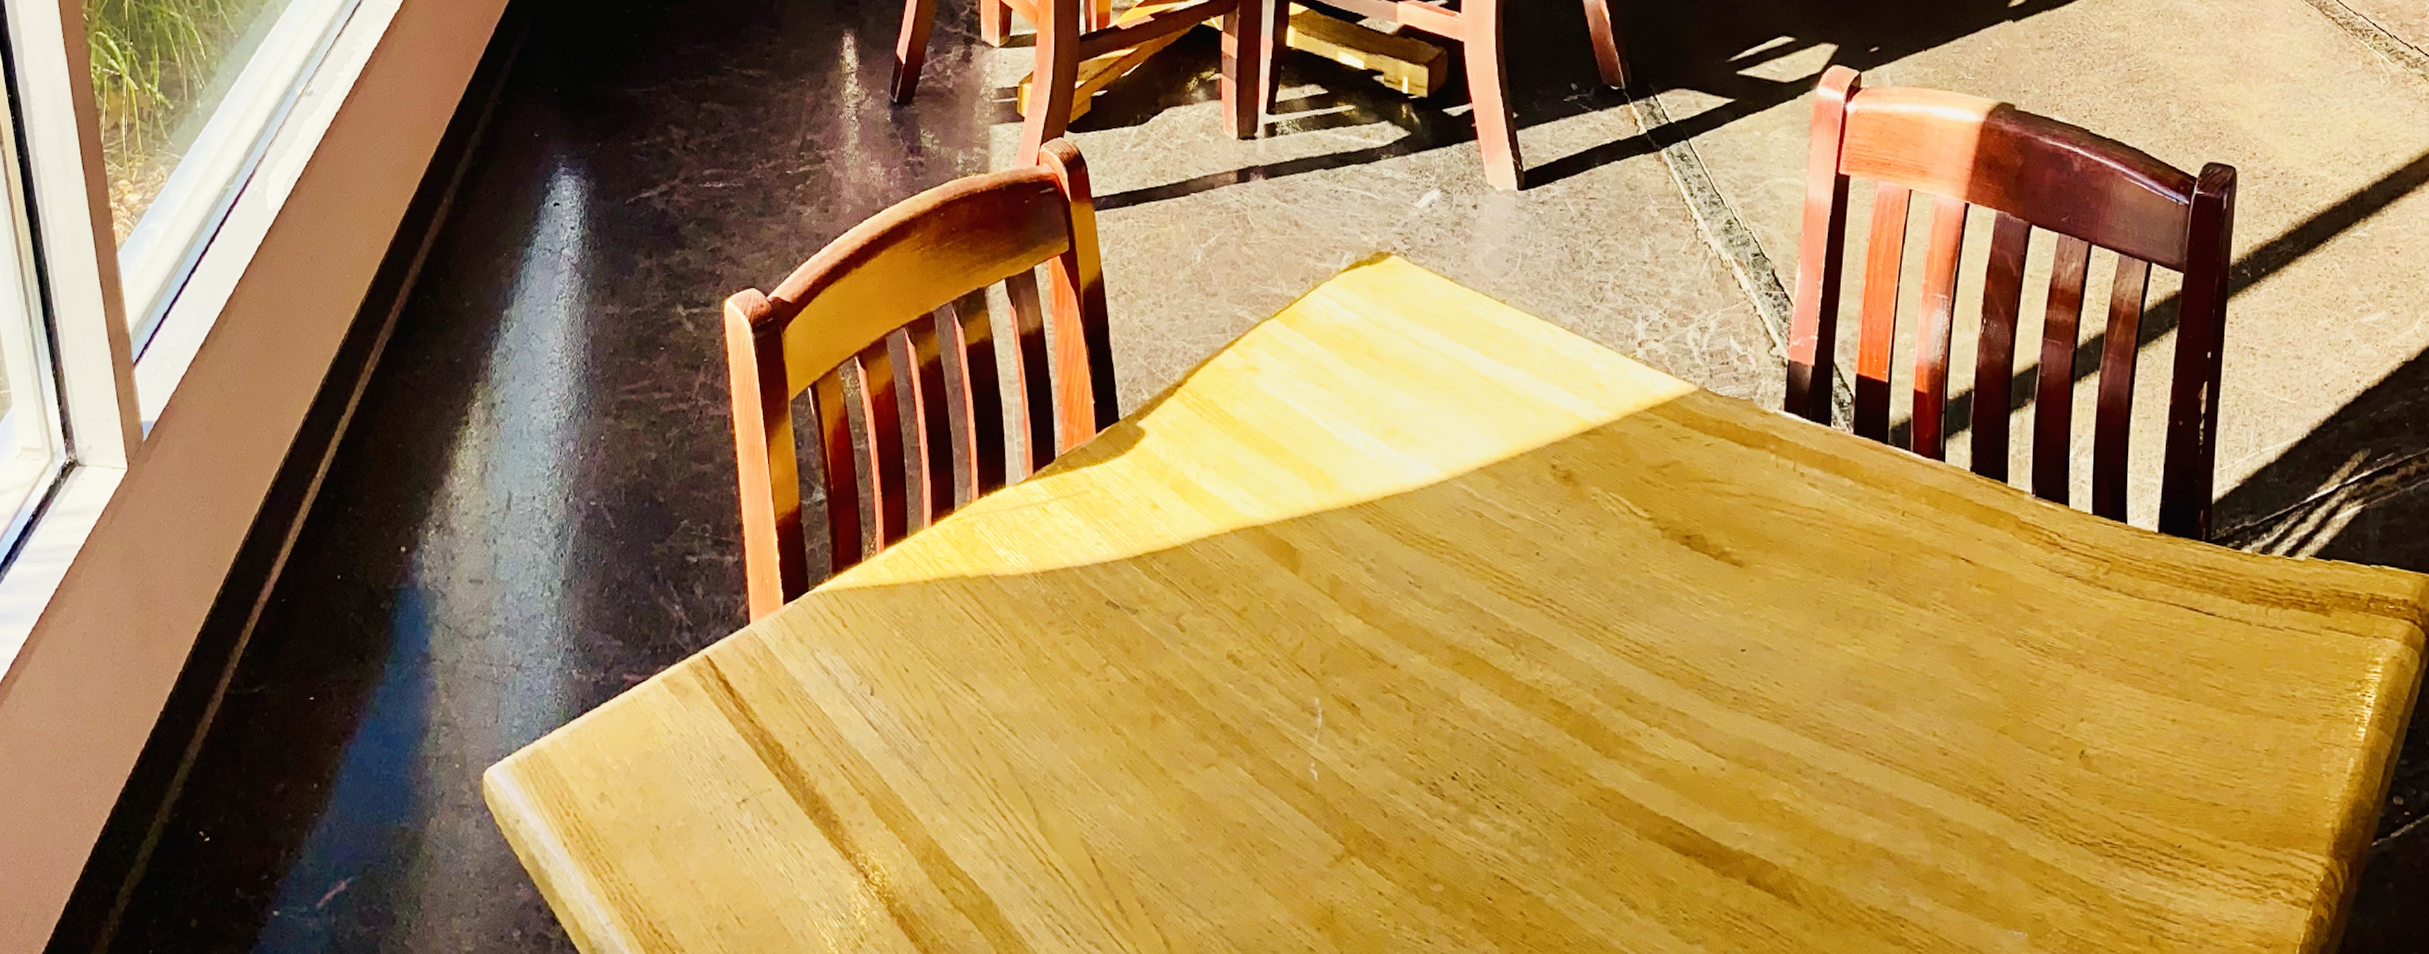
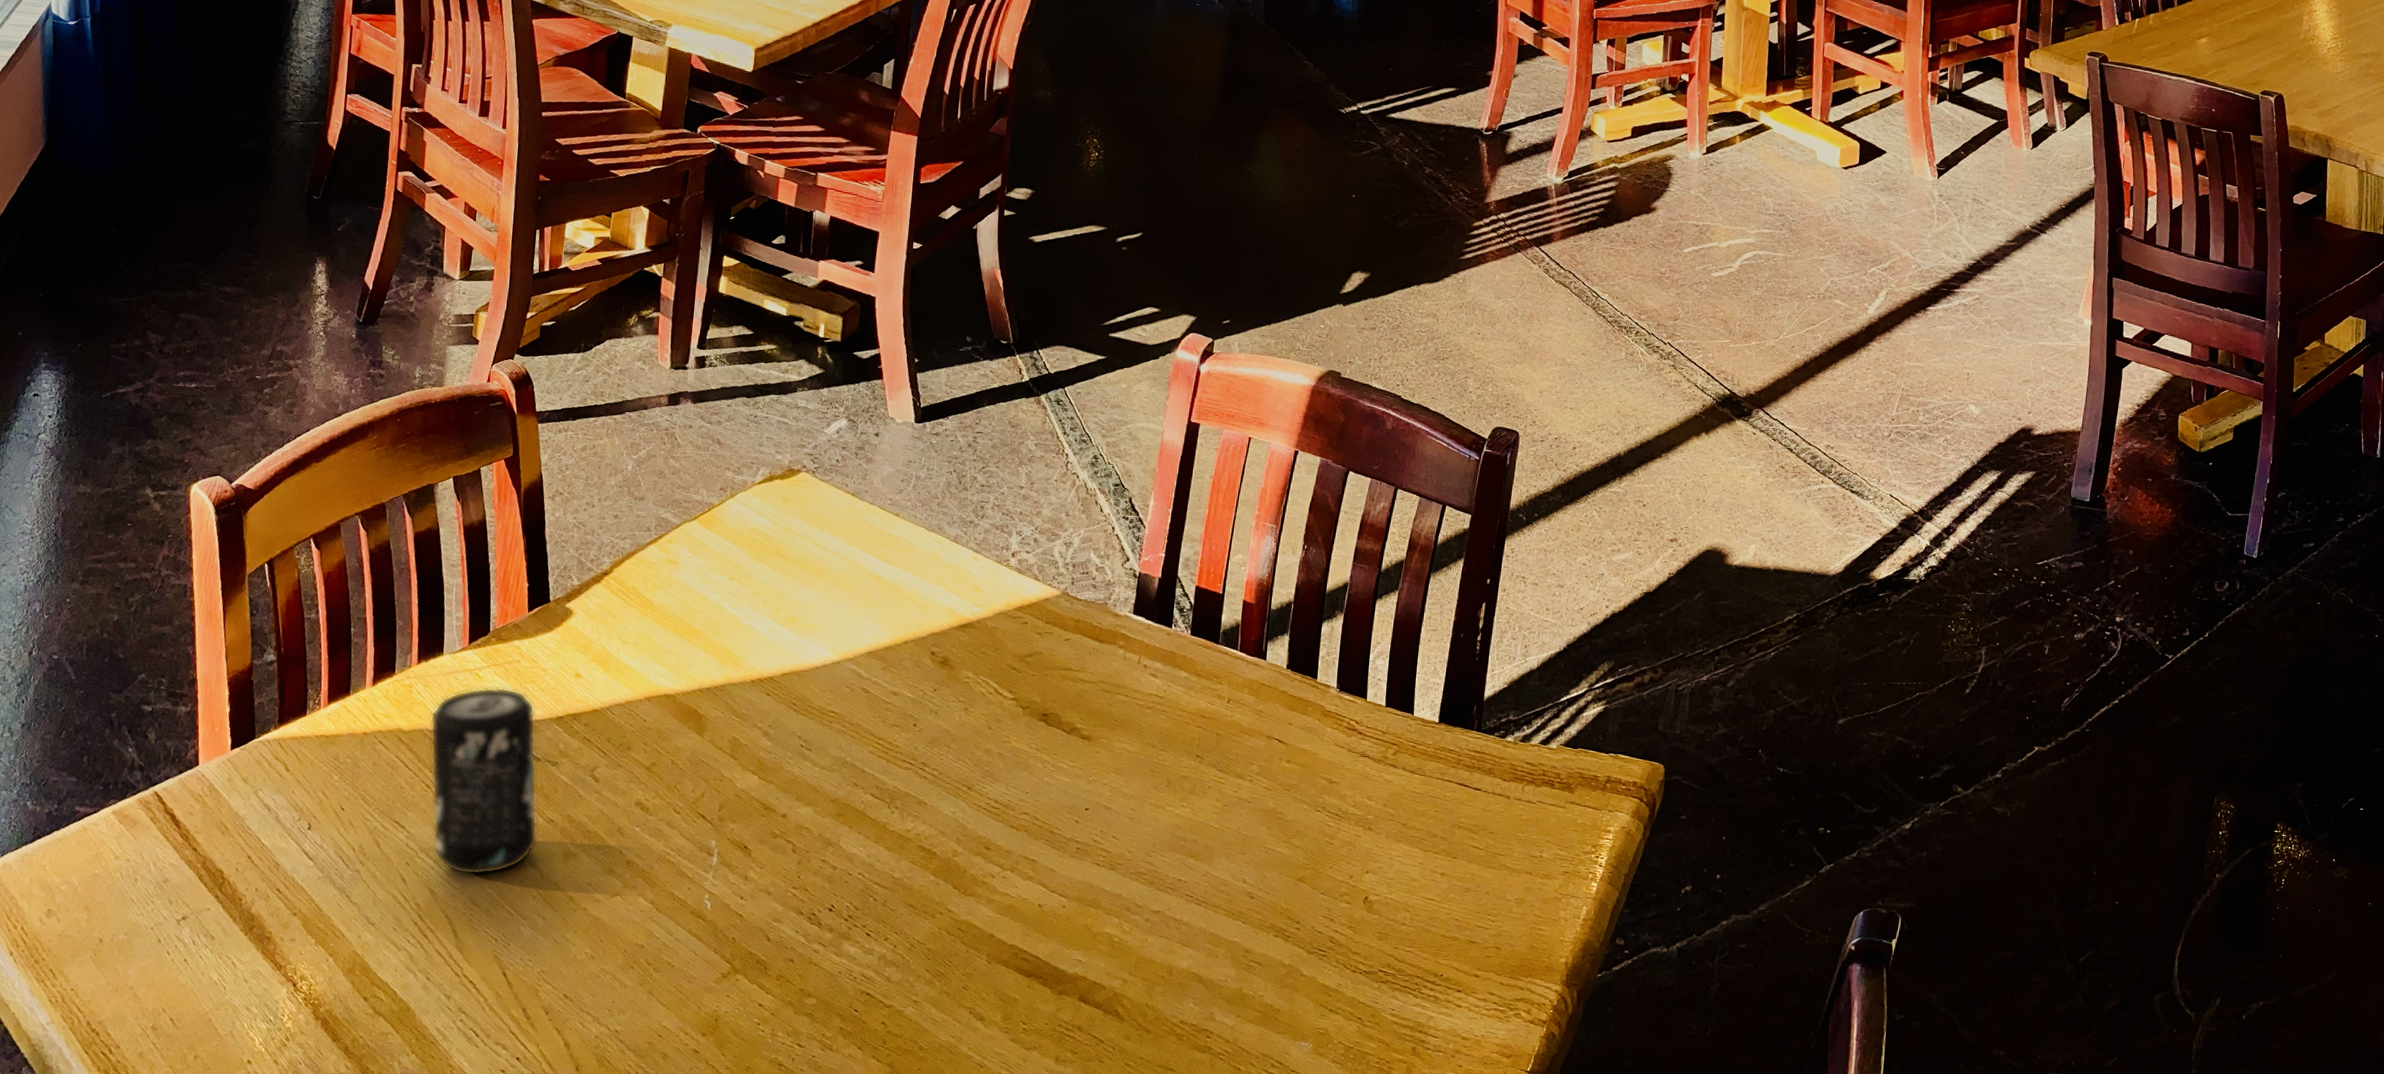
beverage can: none [995,523,1121,745] -> present [430,687,538,876]

